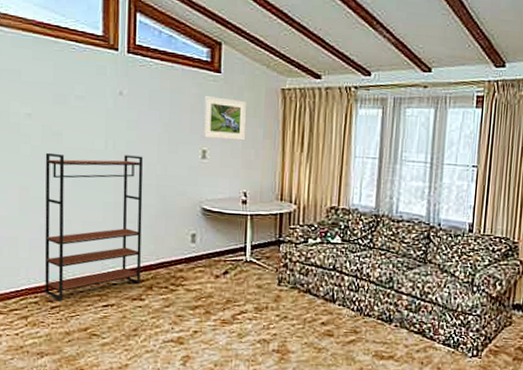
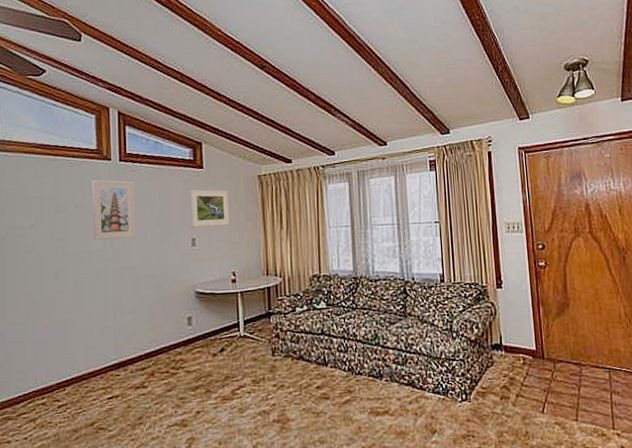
bookshelf: present [44,152,143,301] -> none [48,251,143,399]
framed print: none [94,71,143,142] -> present [92,180,135,240]

